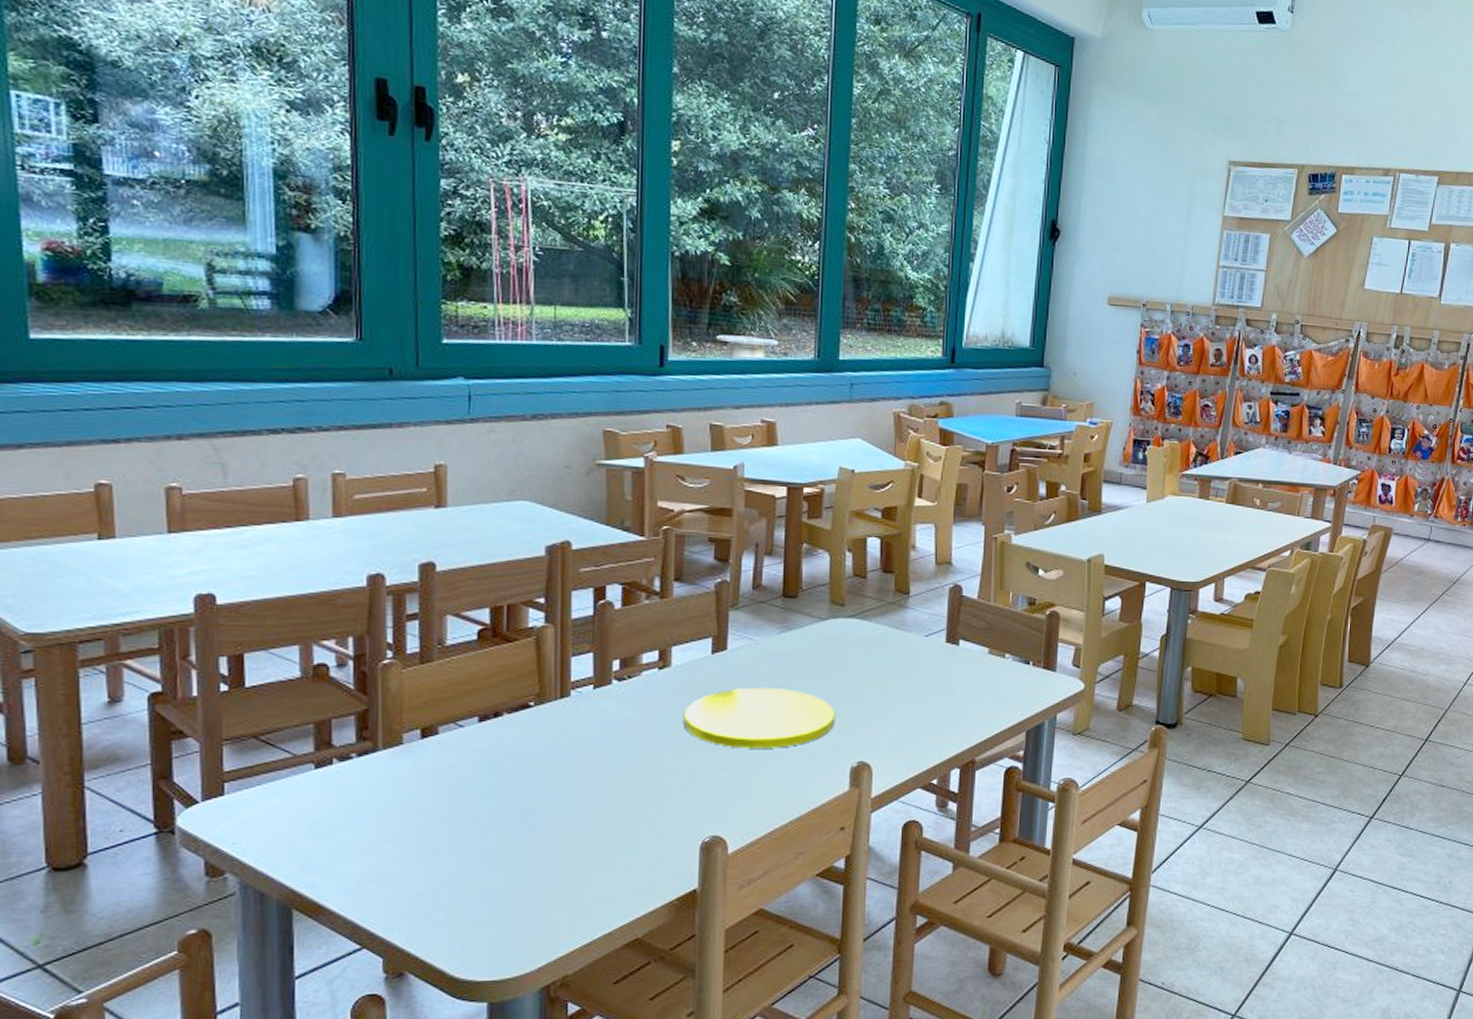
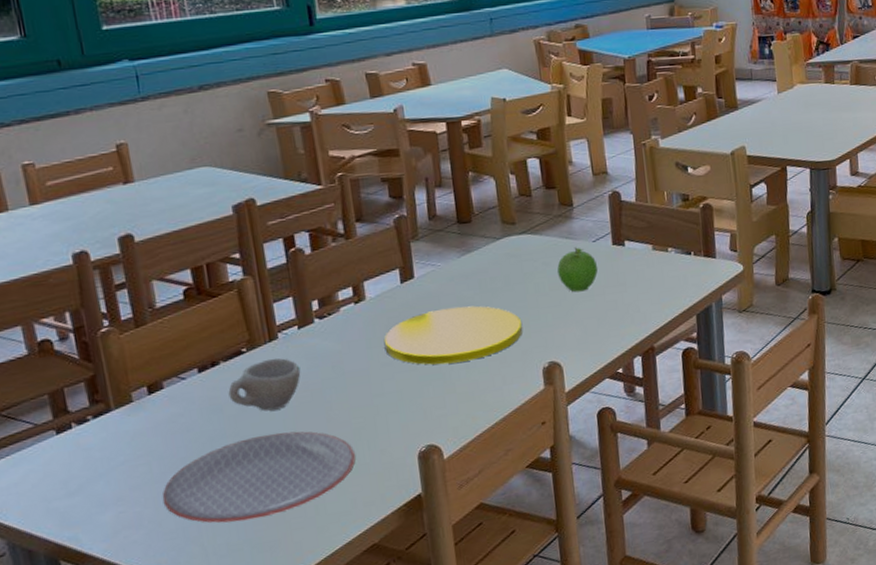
plate: none [415,799,632,893] -> present [162,431,356,523]
cup: none [507,717,589,774] -> present [228,358,301,411]
fruit: none [882,639,927,689] -> present [557,247,598,292]

